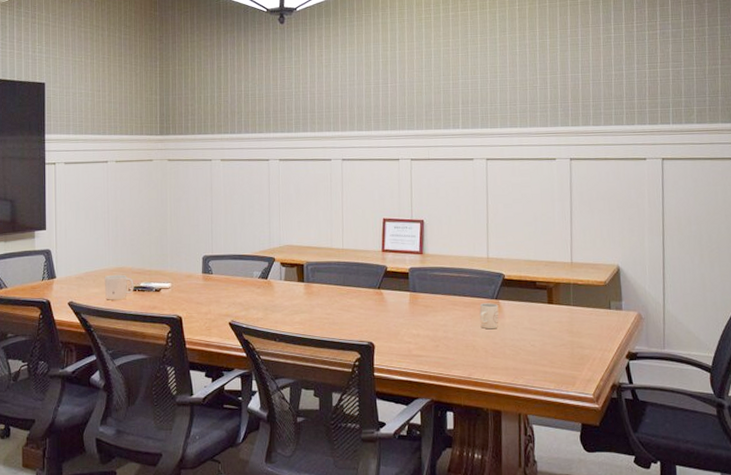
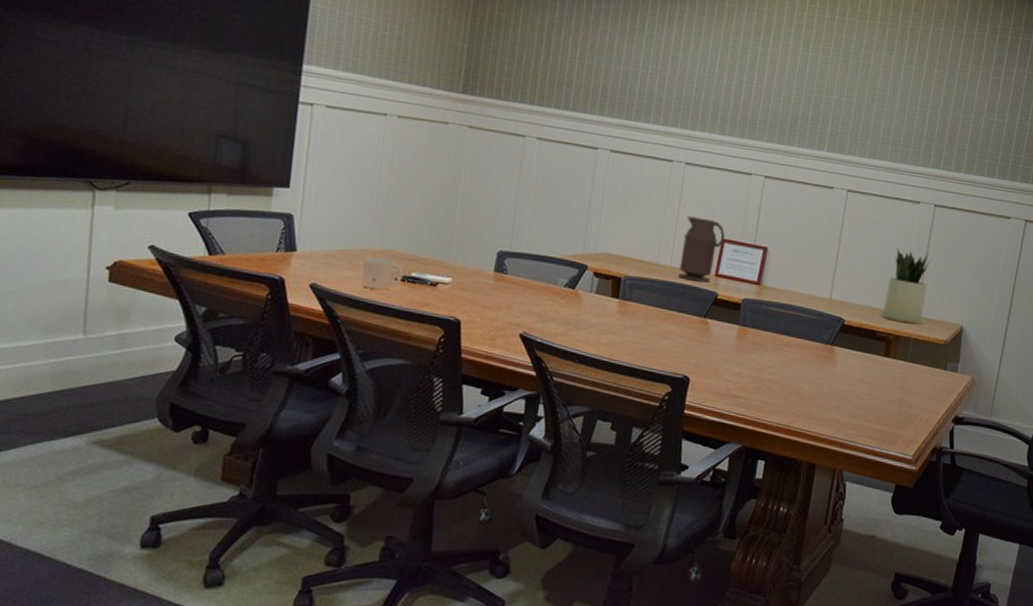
water jug: none [350,203,386,259] -> present [677,216,726,283]
mug: present [479,303,499,330] -> none [810,347,833,377]
planter: none [535,204,581,271] -> present [879,249,931,325]

